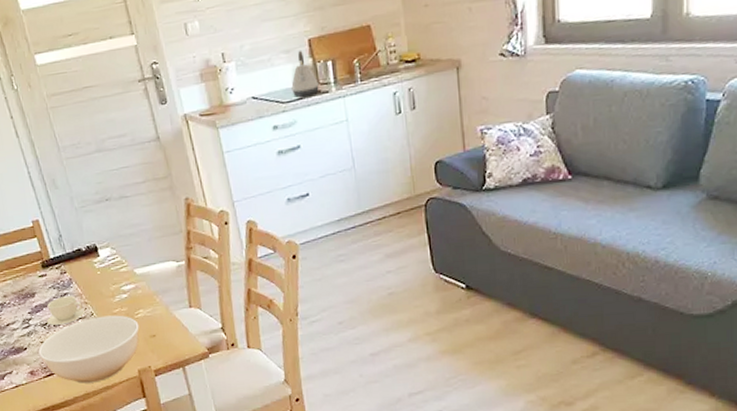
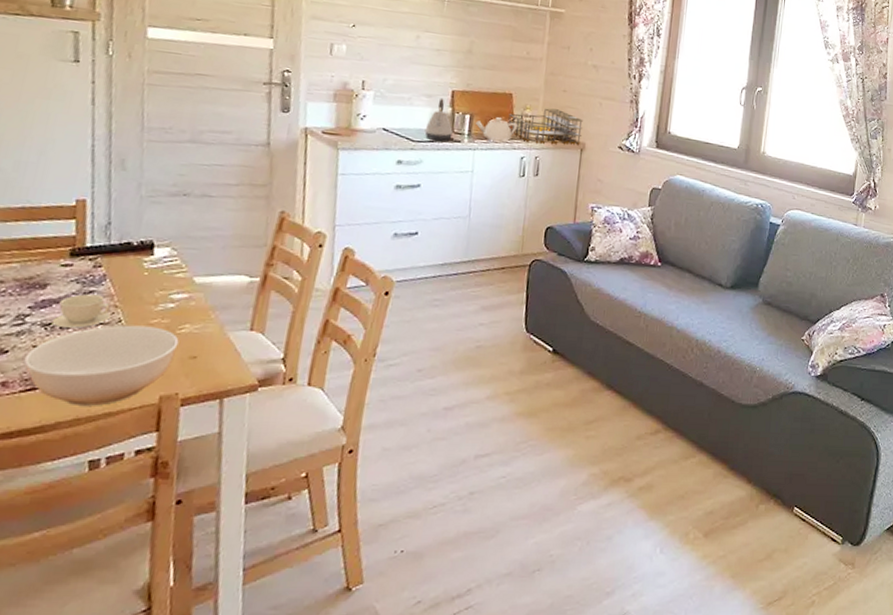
teapot: none [338,55,384,84] -> present [474,117,519,143]
dish rack: none [371,28,455,76] -> present [508,108,583,146]

